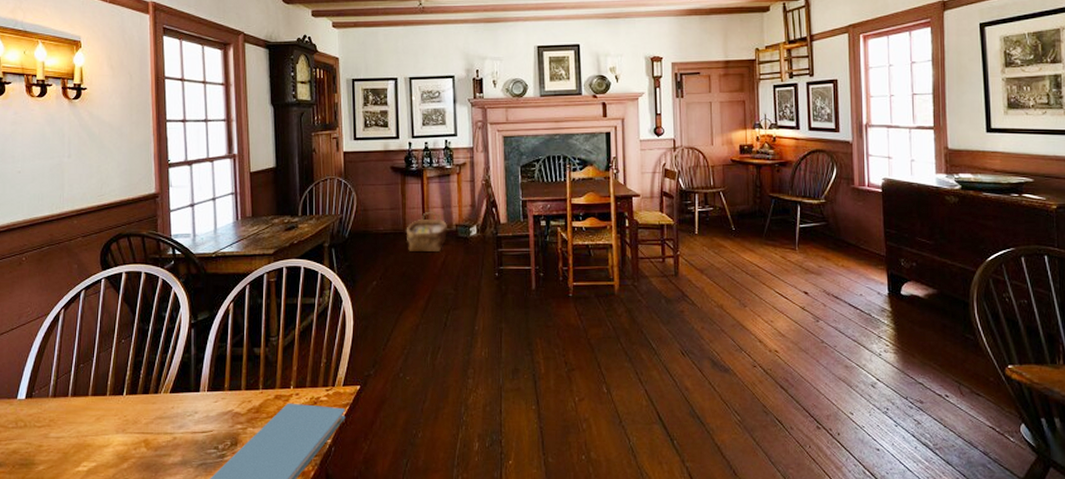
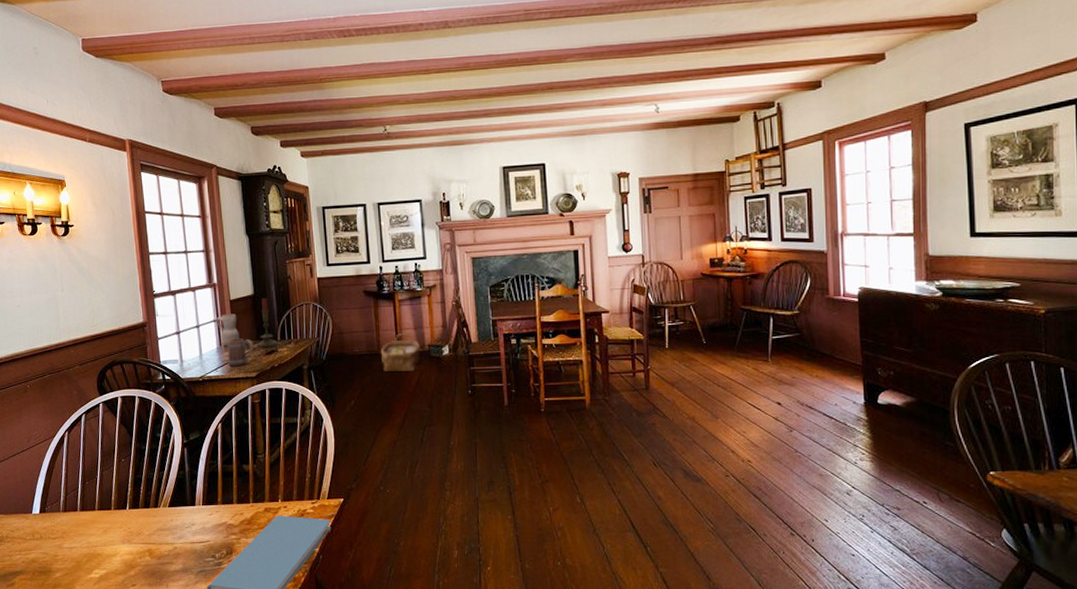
ceramic pitcher: none [233,186,258,221] -> present [215,313,239,347]
beer mug: none [244,213,272,243] -> present [228,338,254,367]
candle: none [276,170,298,223] -> present [257,297,278,347]

